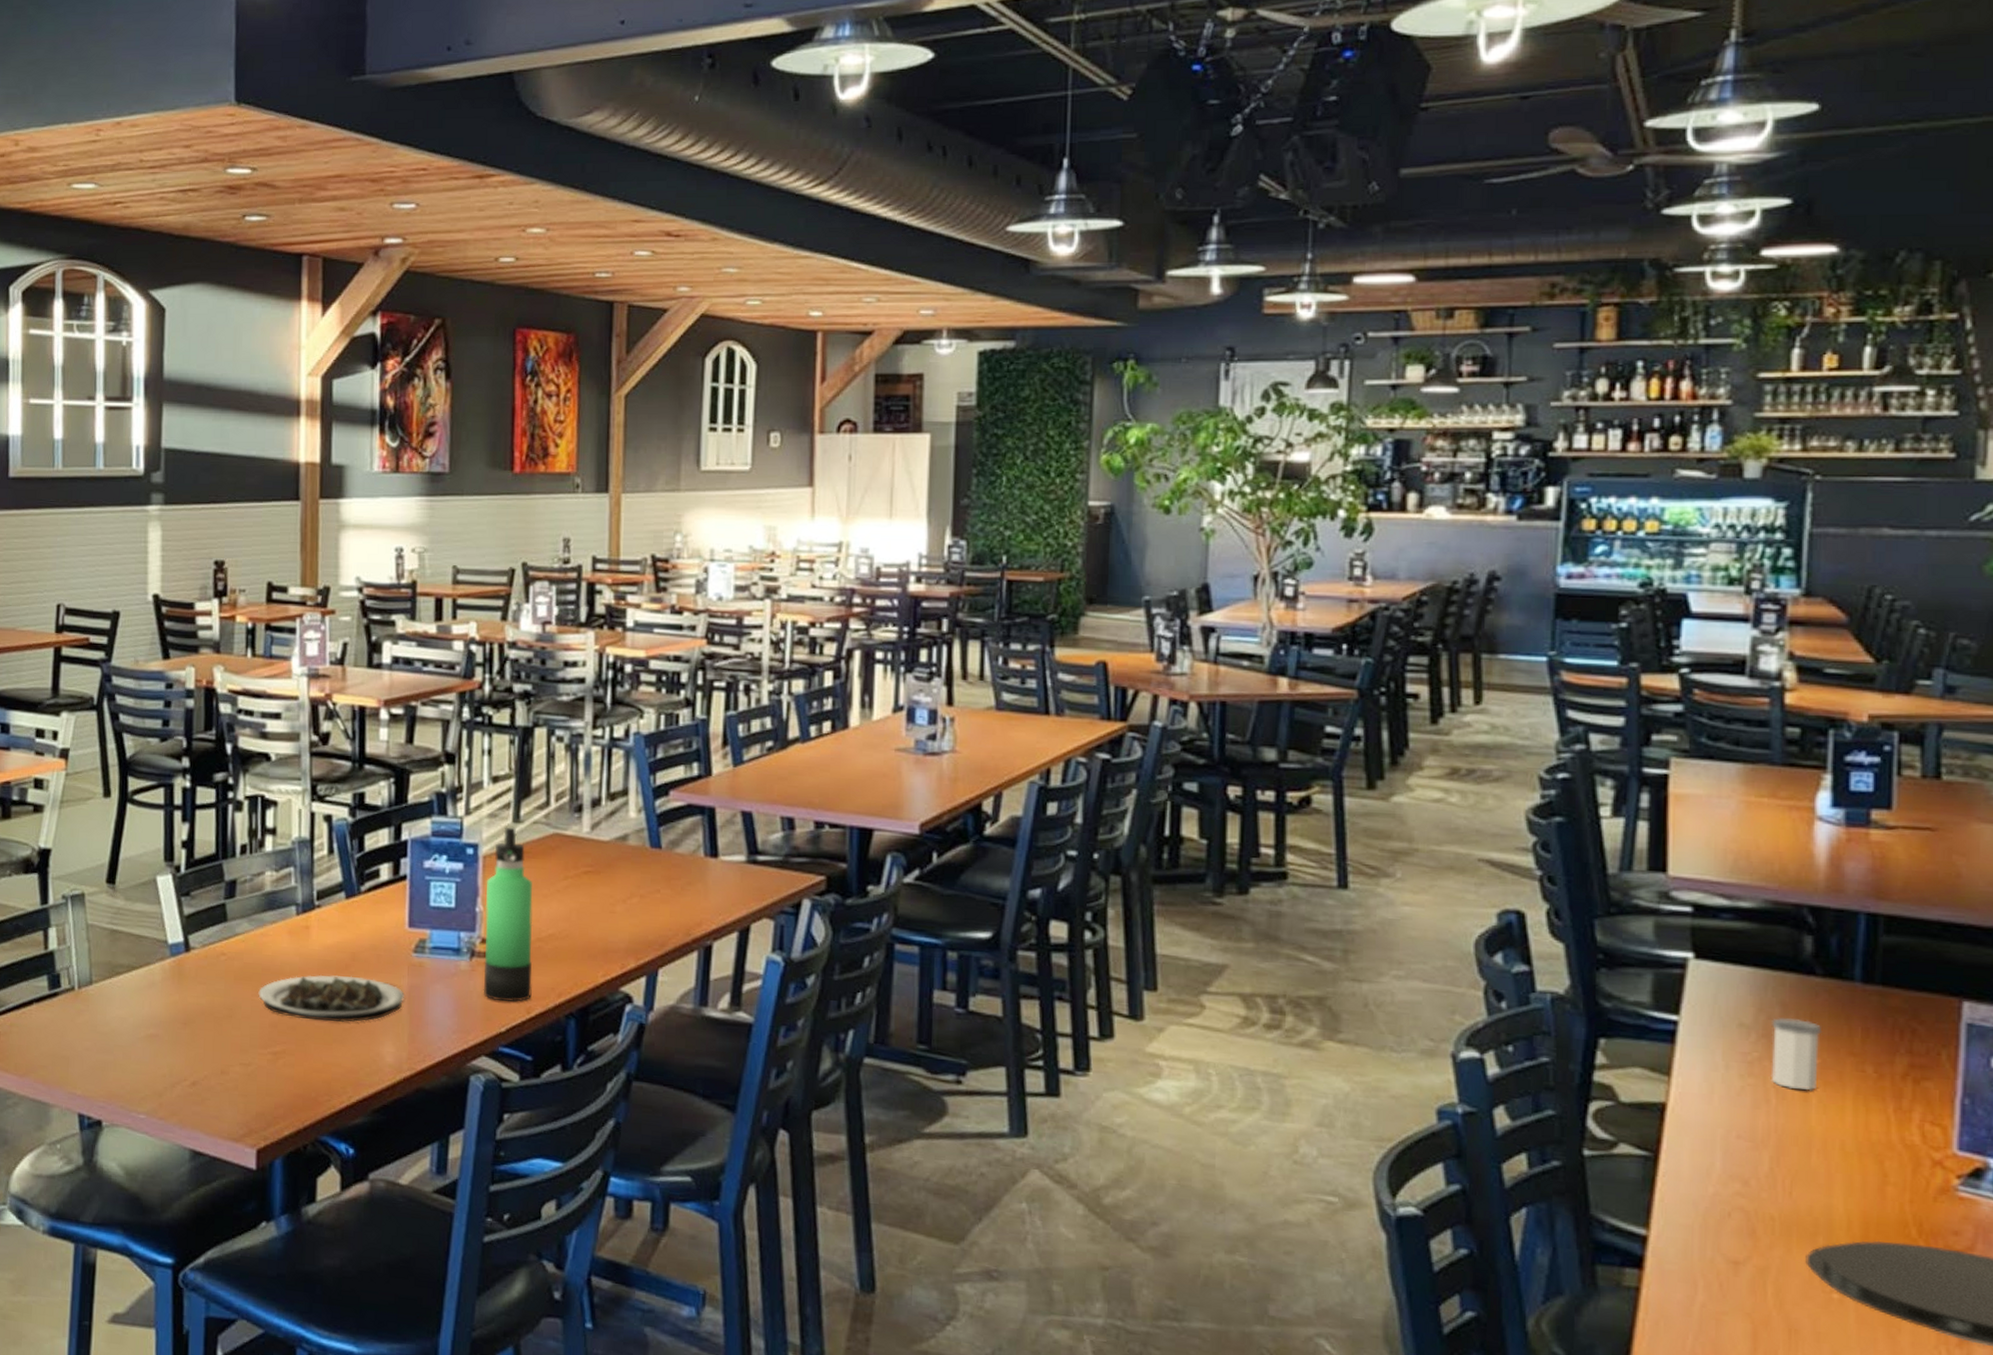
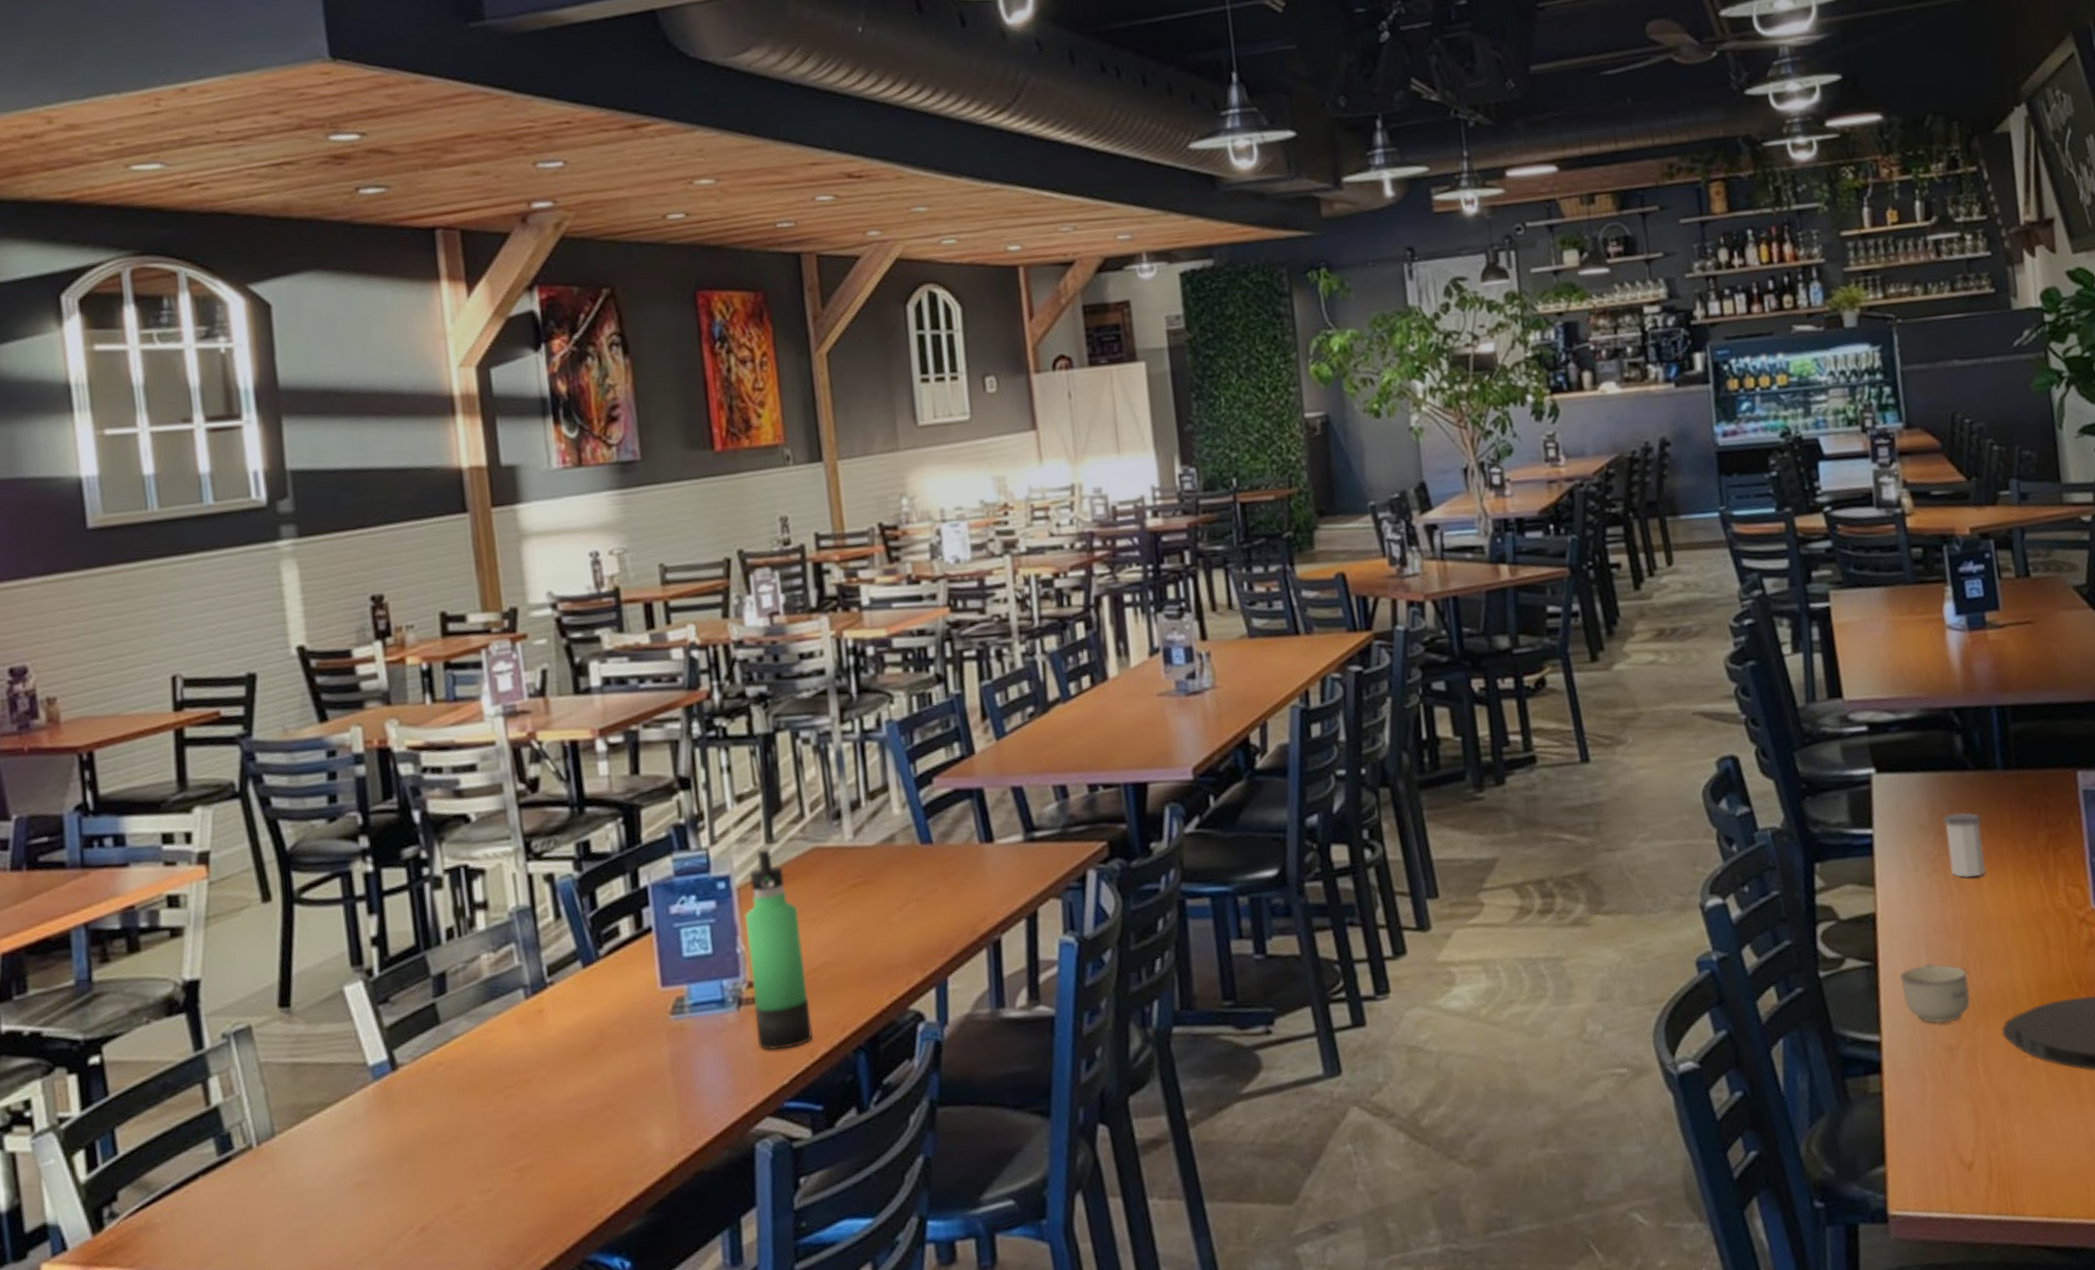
plate: present [258,974,406,1022] -> none [490,1055,668,1122]
cup: none [1685,1168,1771,1235] -> present [1900,963,1970,1024]

